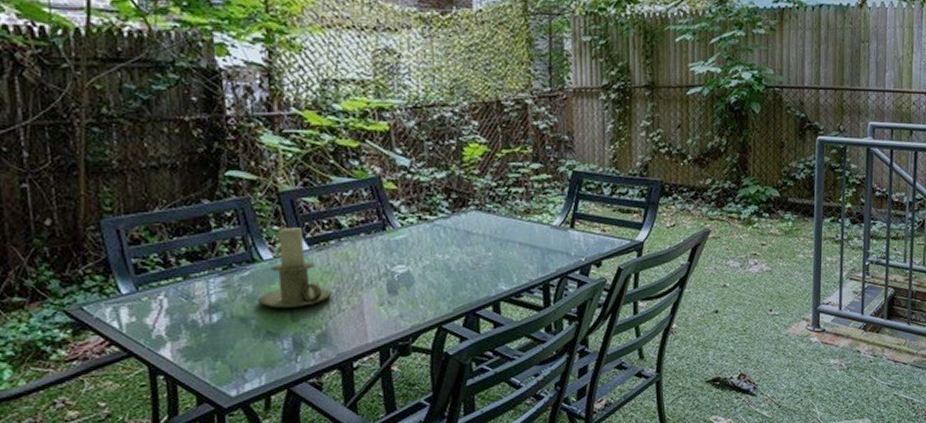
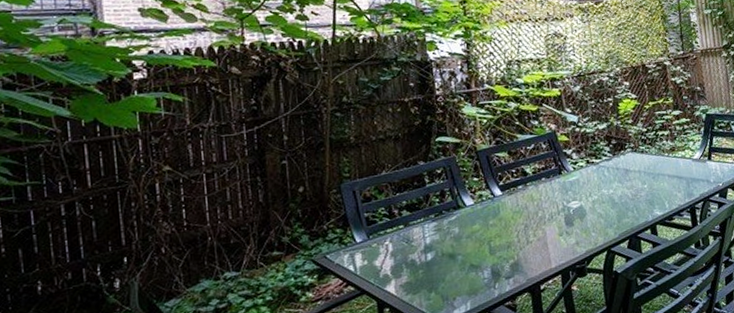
candle holder: present [256,228,333,308] -> none [461,177,522,245]

